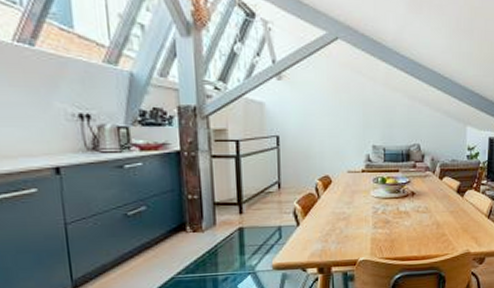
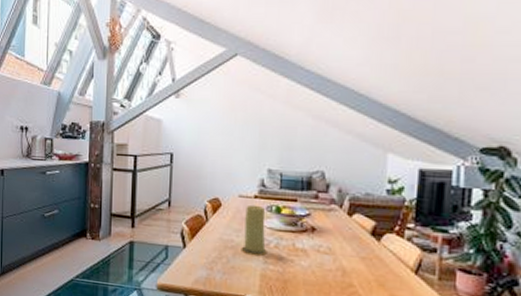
candle: none [352,178,376,224] -> present [241,204,267,257]

